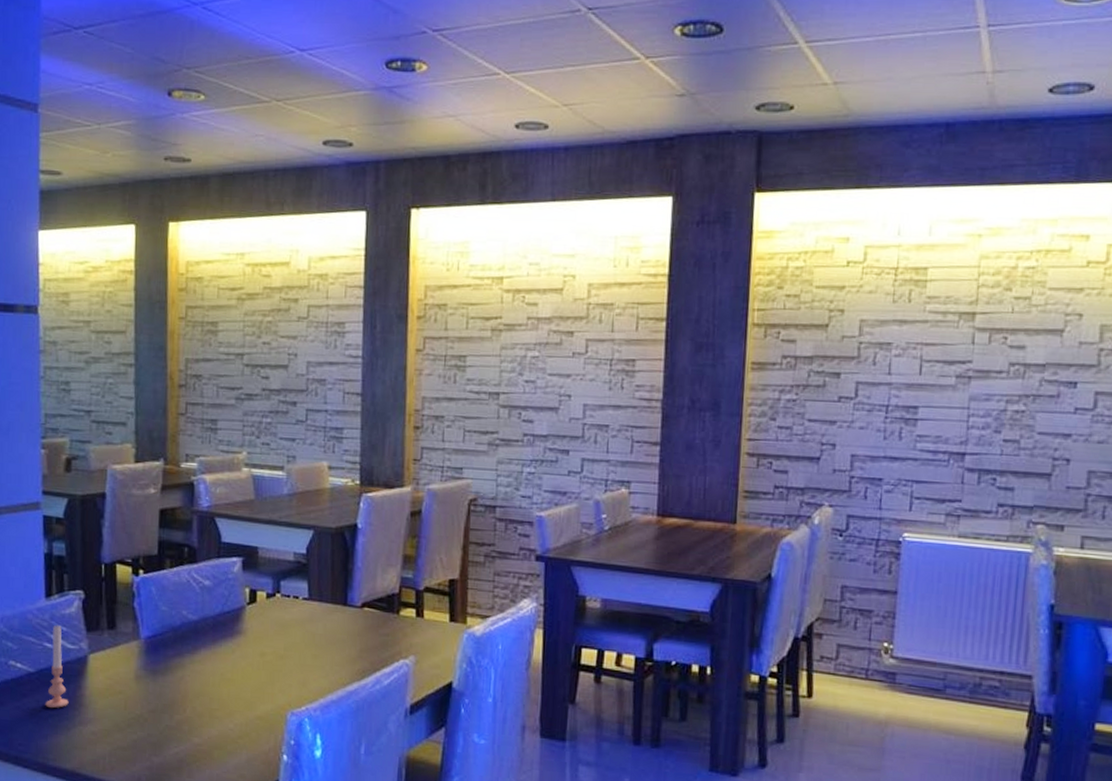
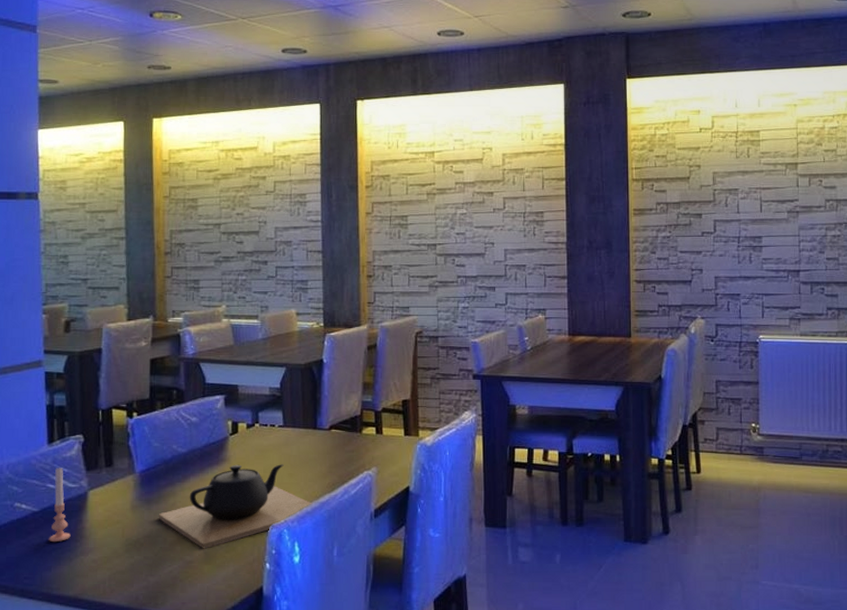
teapot: none [164,638,339,732] -> present [158,464,313,549]

